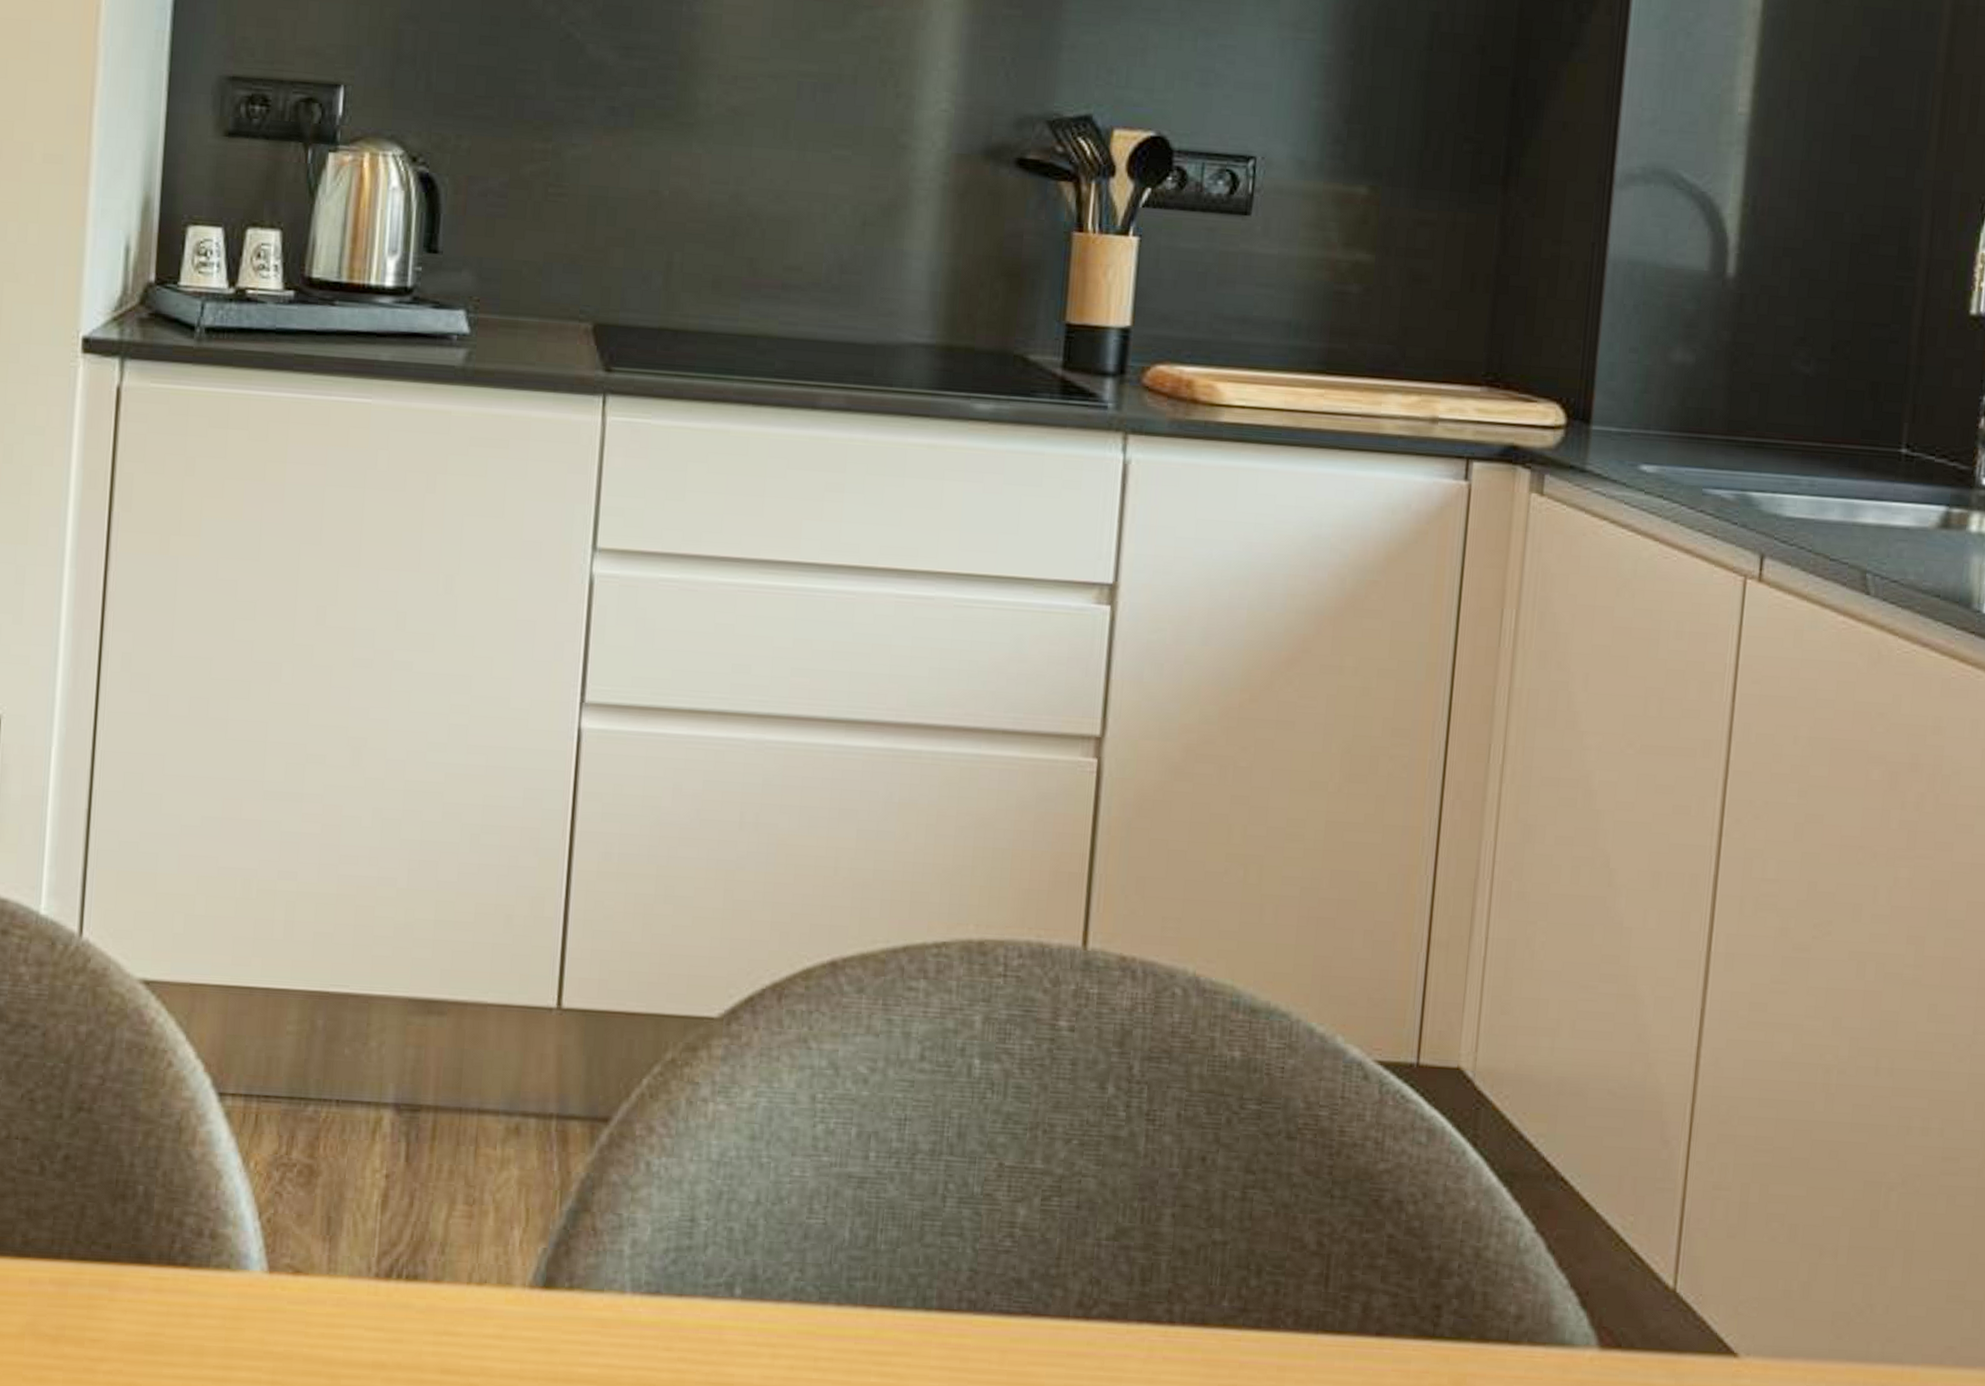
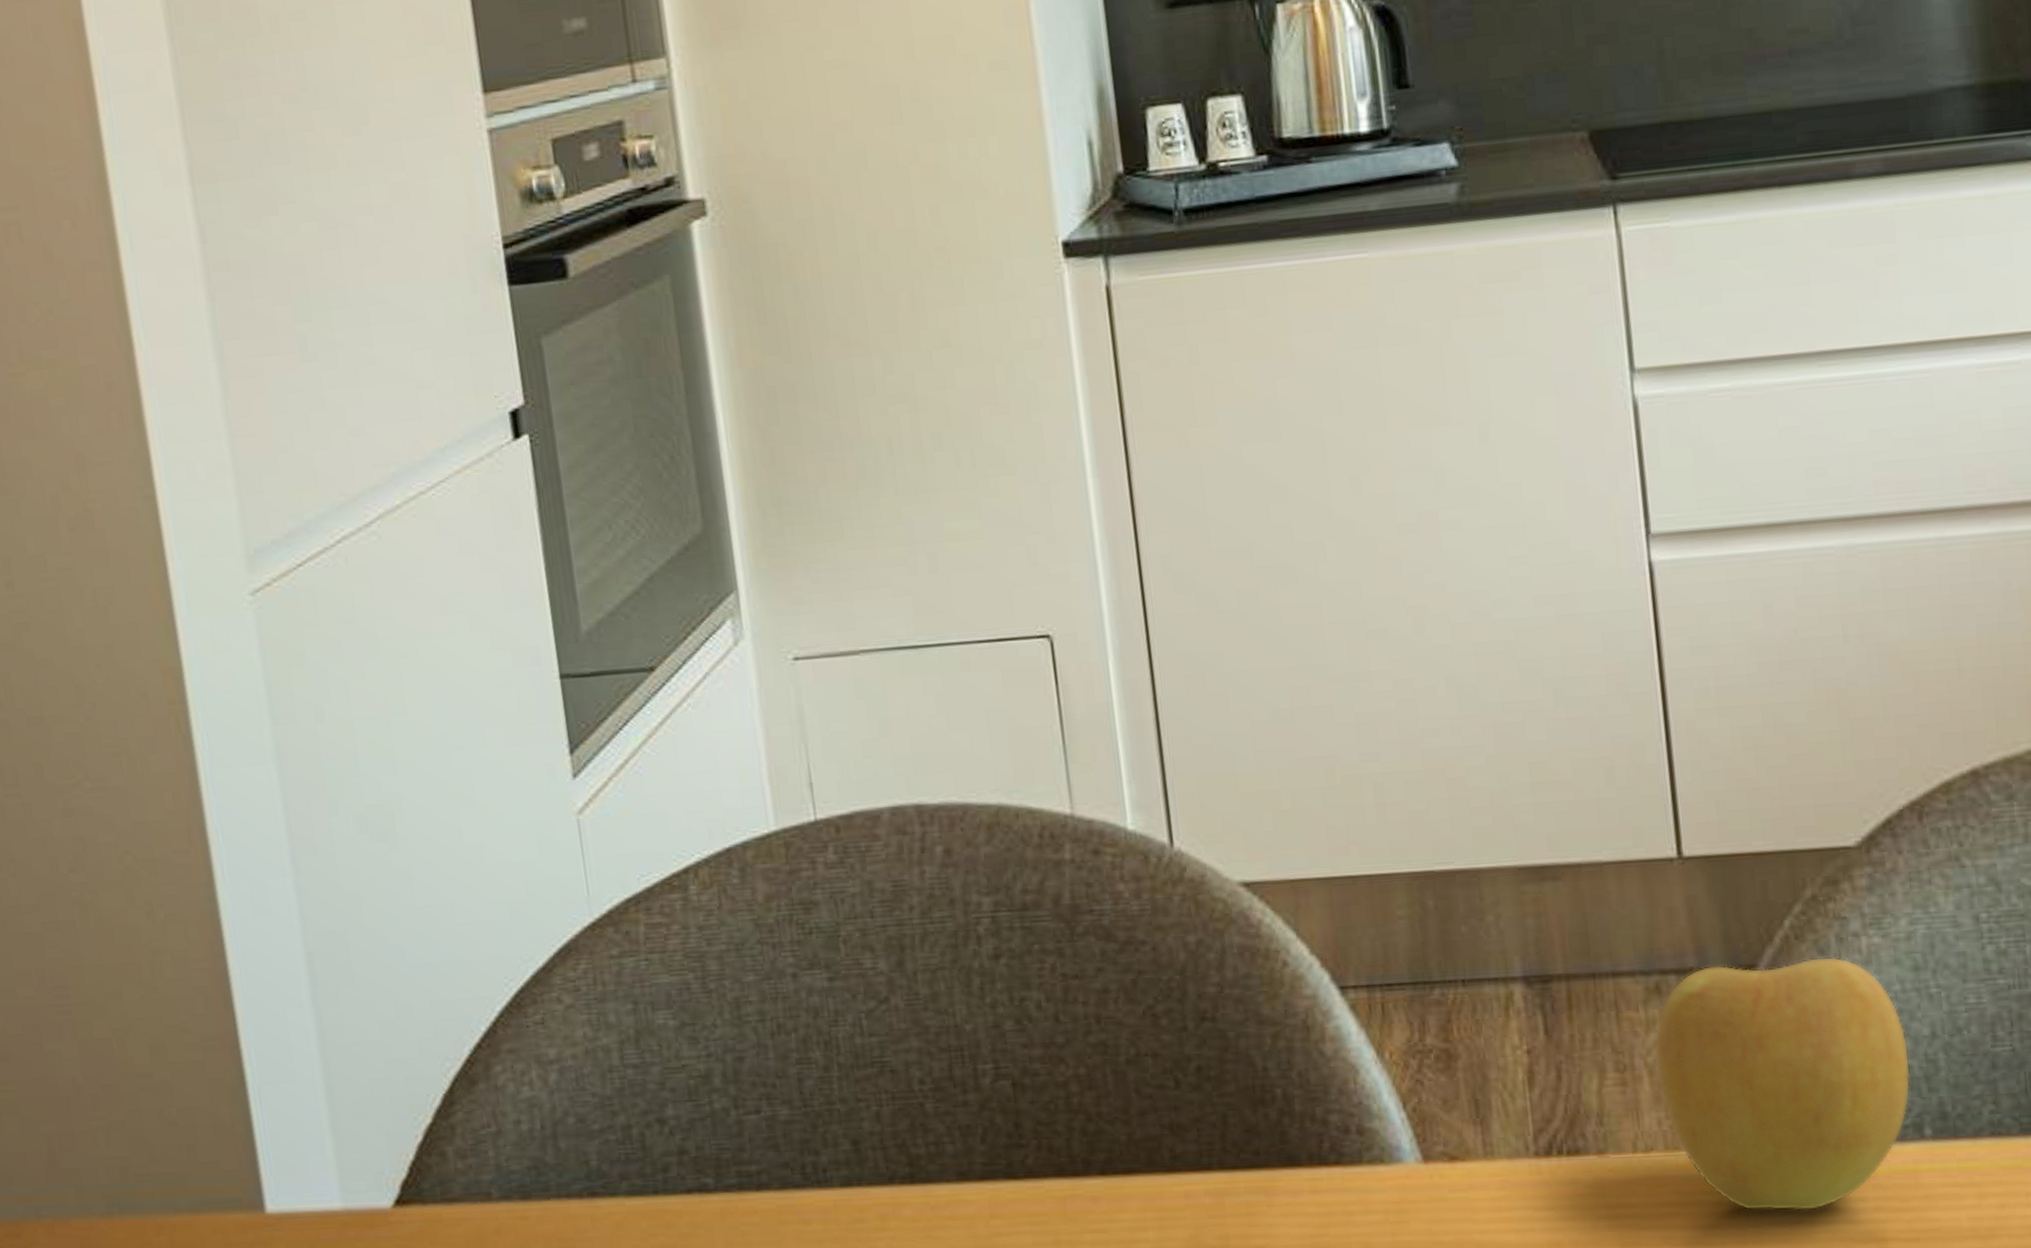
apple: none [502,1113,734,1356] -> present [1655,956,1911,1212]

